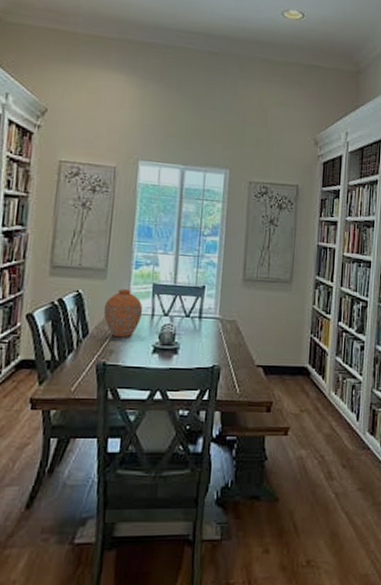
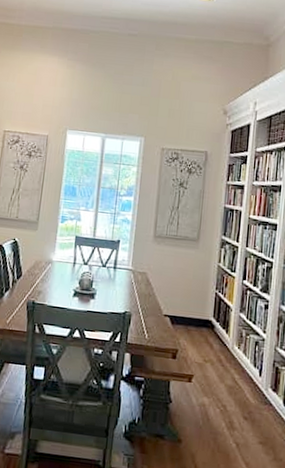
vase: present [103,289,143,338] -> none [34,239,67,281]

